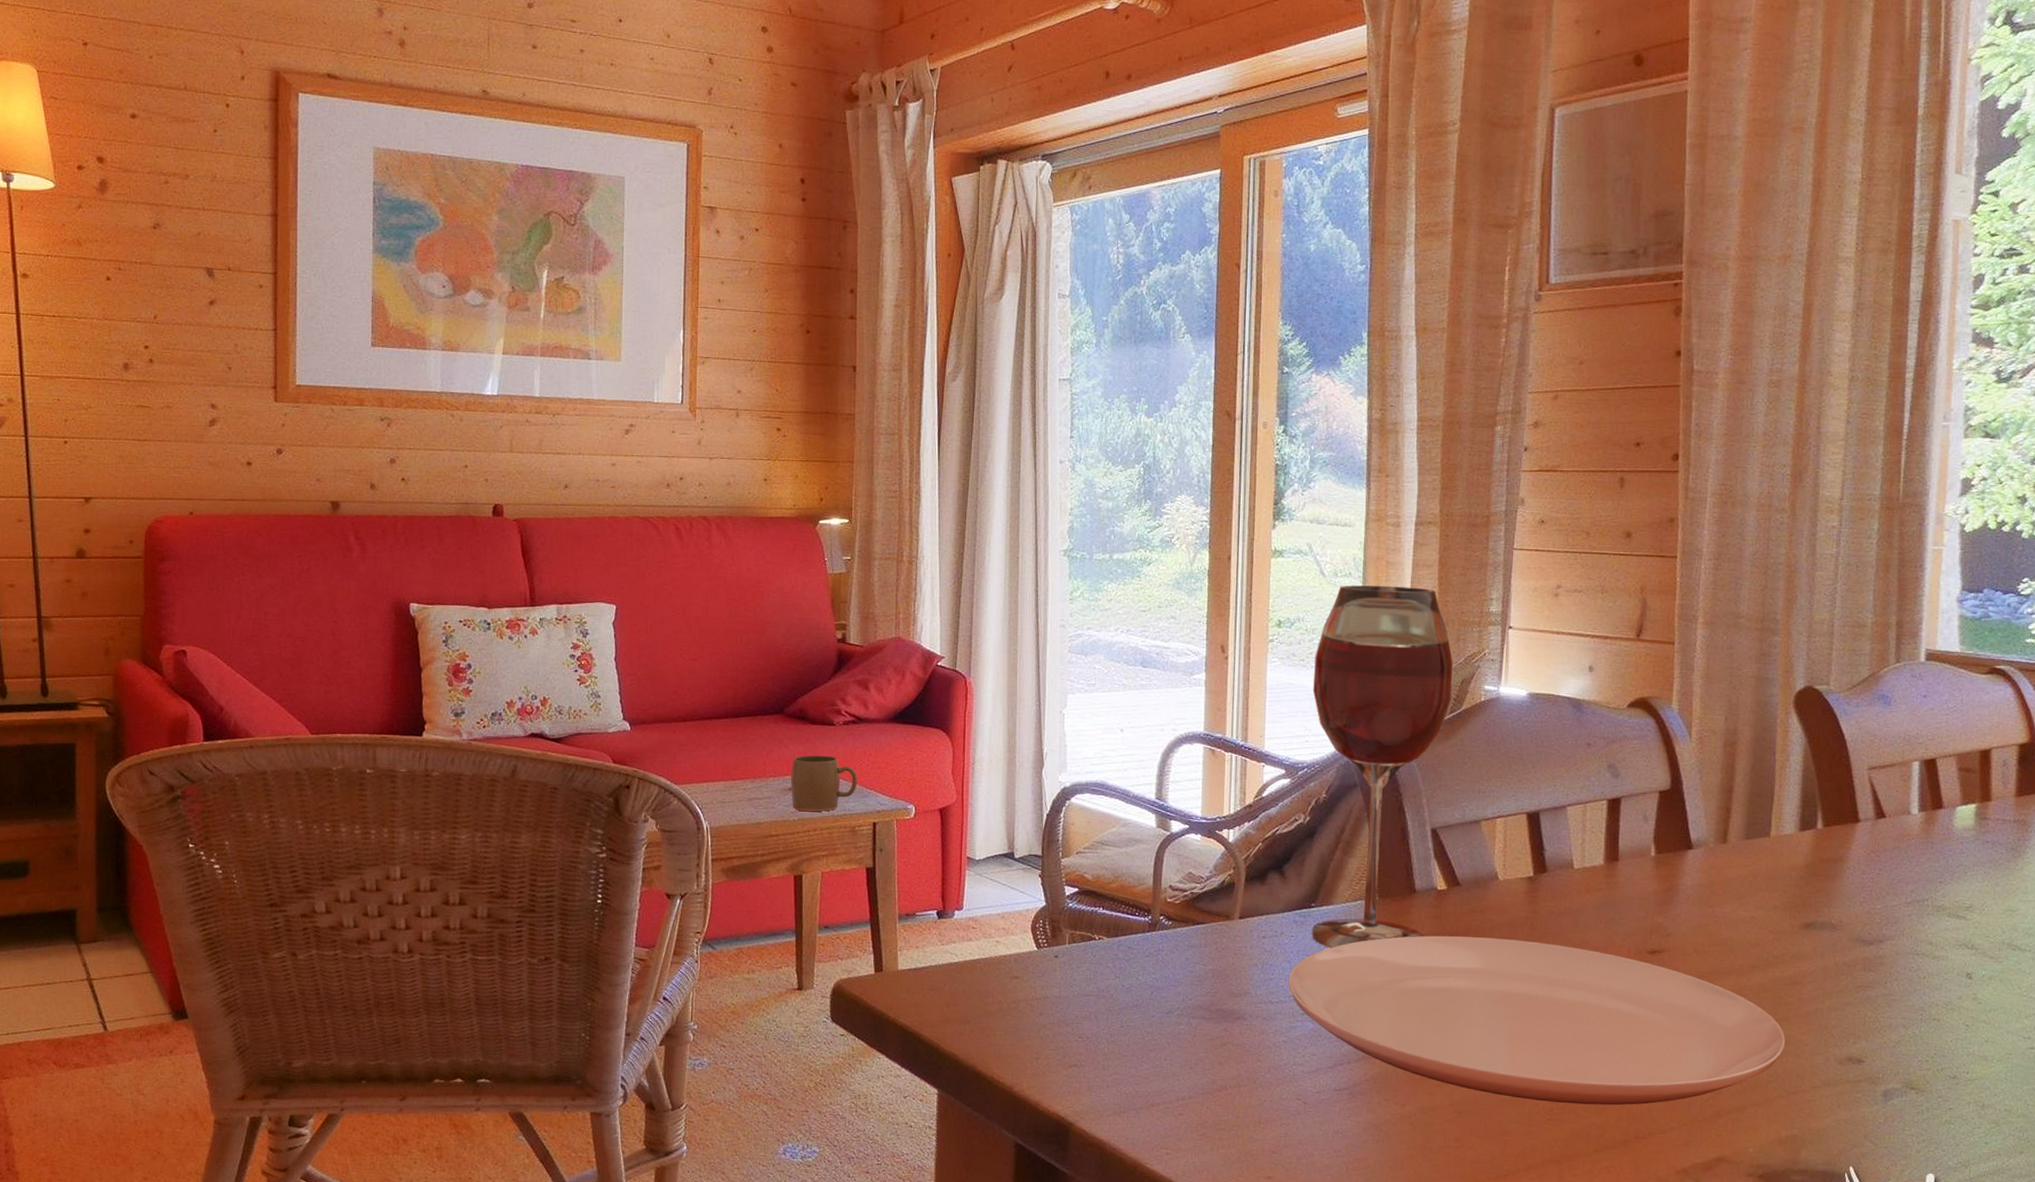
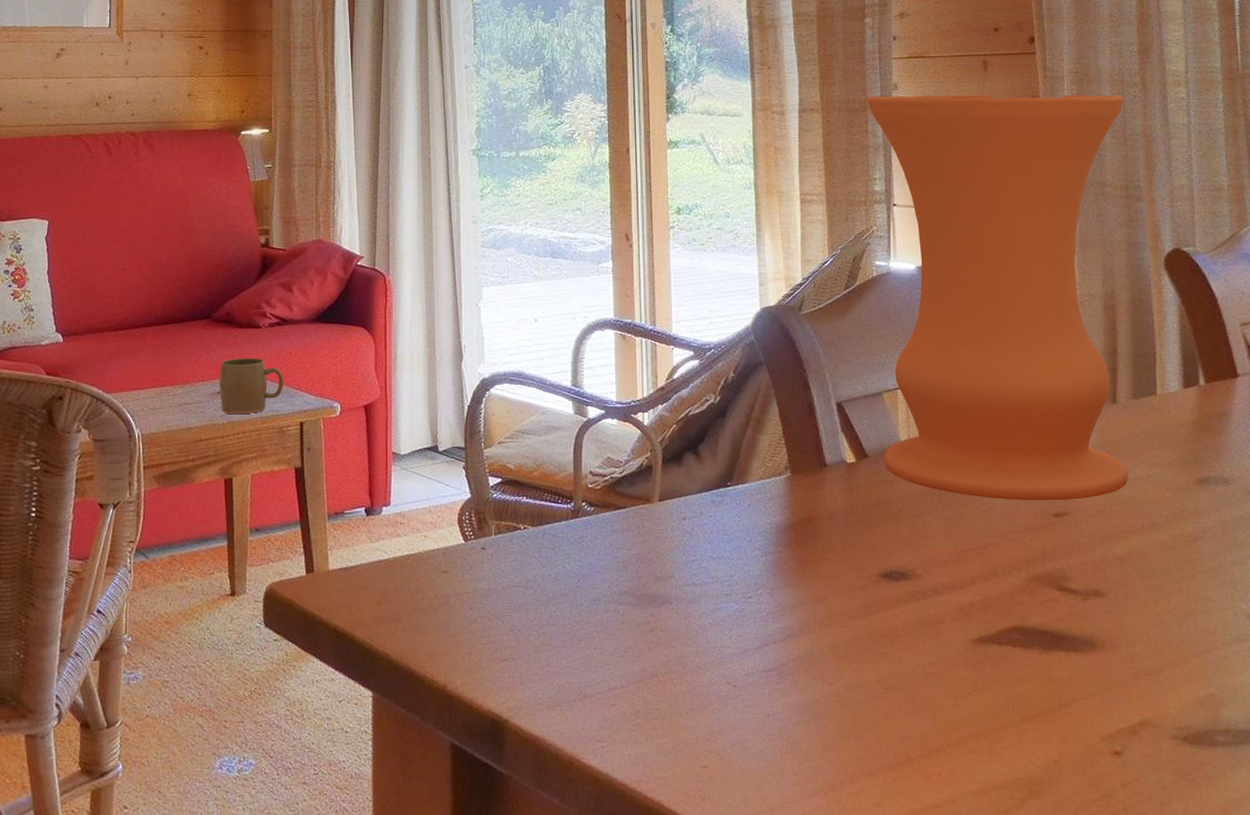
plate: present [1288,935,1786,1105] -> none [710,508,1194,673]
wineglass: present [1312,585,1454,949] -> none [714,171,846,527]
vase: none [1476,511,1770,938] -> present [866,94,1128,501]

